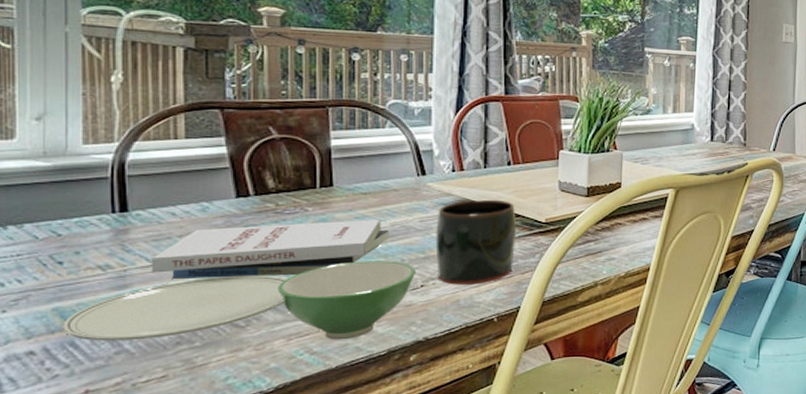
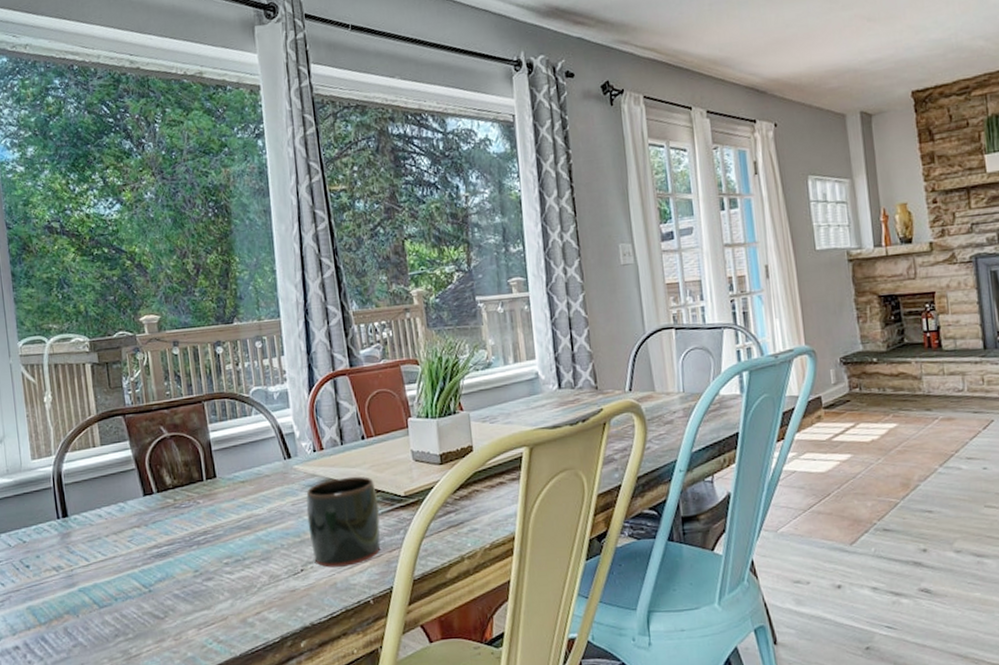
plate: present [63,275,287,341] -> none [35,567,192,636]
books: present [151,219,389,279] -> none [88,505,268,575]
bowl: present [277,261,415,340] -> none [184,547,295,629]

